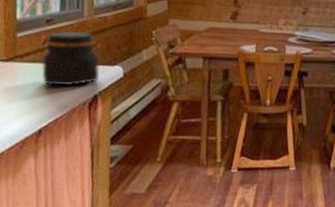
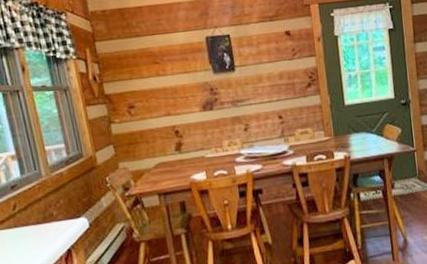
jar: present [42,30,100,87] -> none [15,191,68,248]

